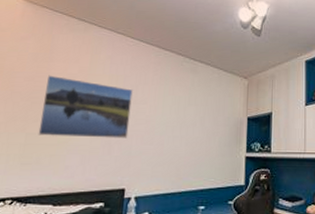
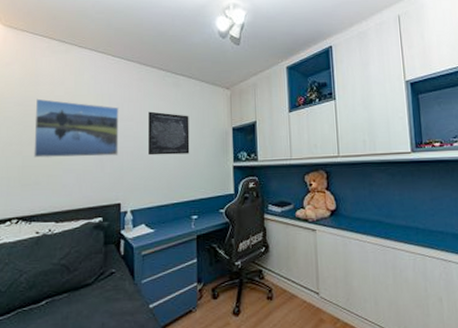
wall art: none [159,95,204,141] -> present [148,111,190,156]

